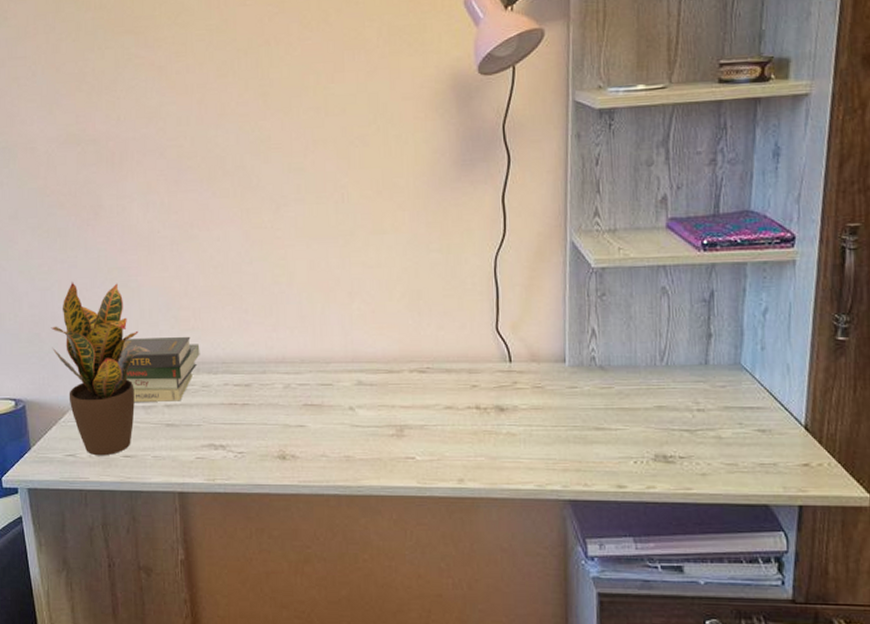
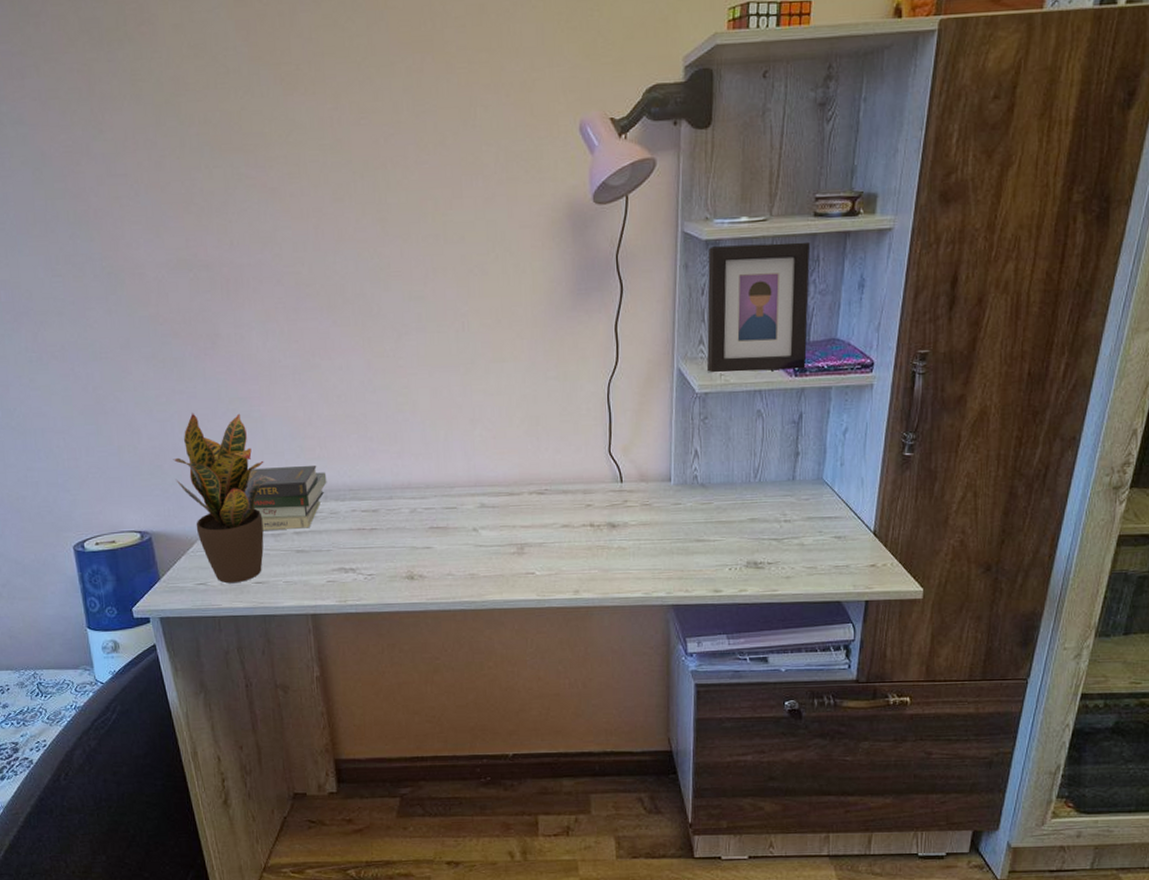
picture frame: none [602,109,716,247] -> present [707,242,811,373]

